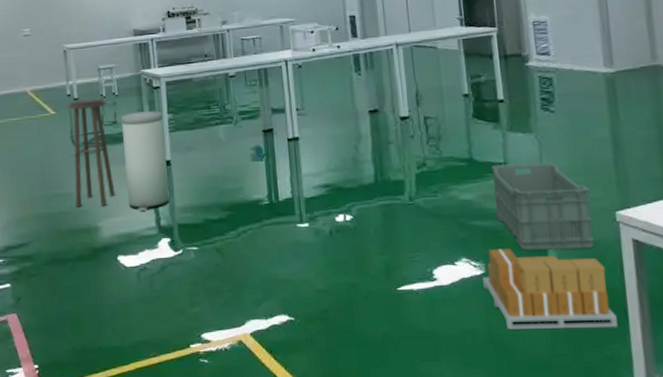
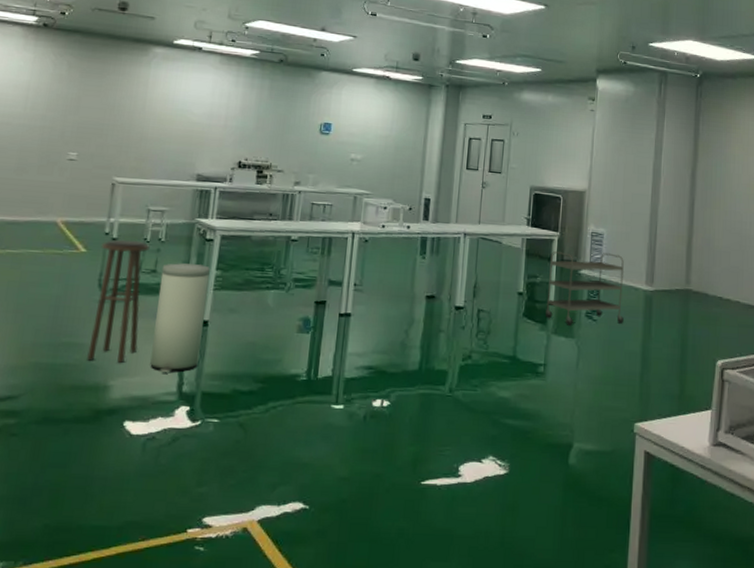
cardboard boxes: present [483,248,618,329] -> none [504,449,620,537]
plastic crate: present [491,162,594,251] -> none [528,366,615,456]
utility cart: none [492,40,585,121] -> present [545,251,624,326]

